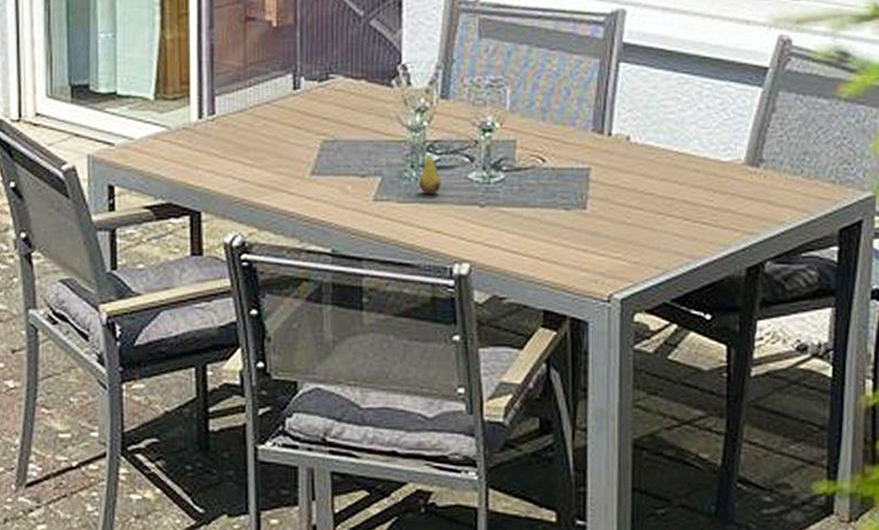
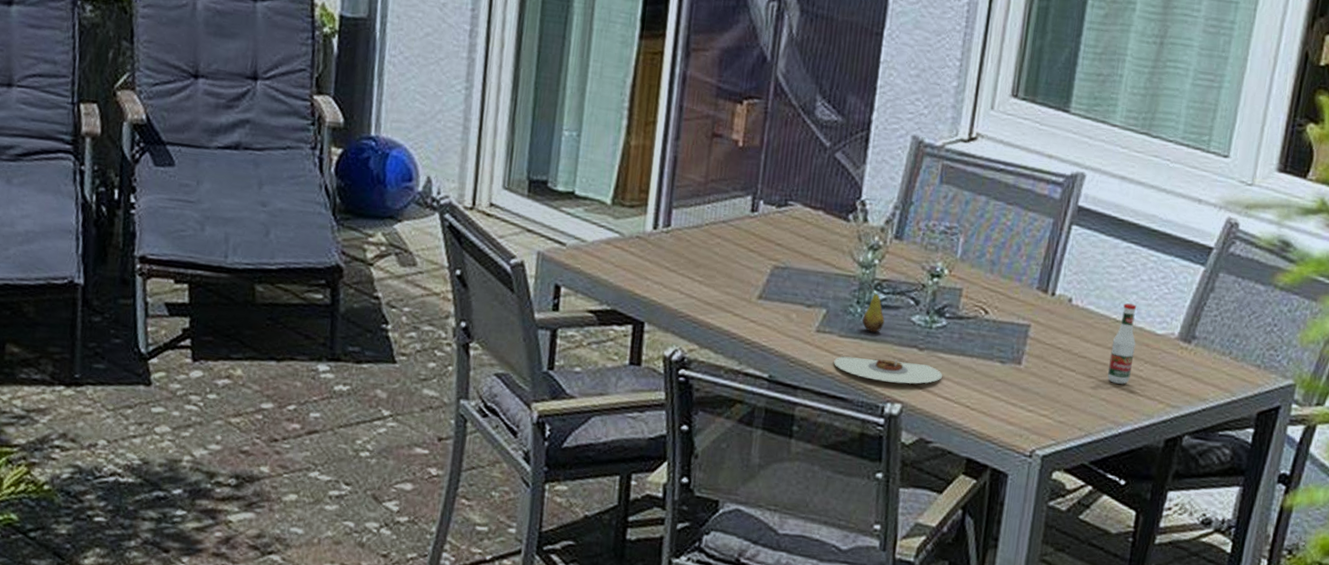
plate: none [395,219,508,243] -> present [834,356,943,384]
tabasco sauce: none [676,134,702,217] -> present [1107,303,1137,384]

